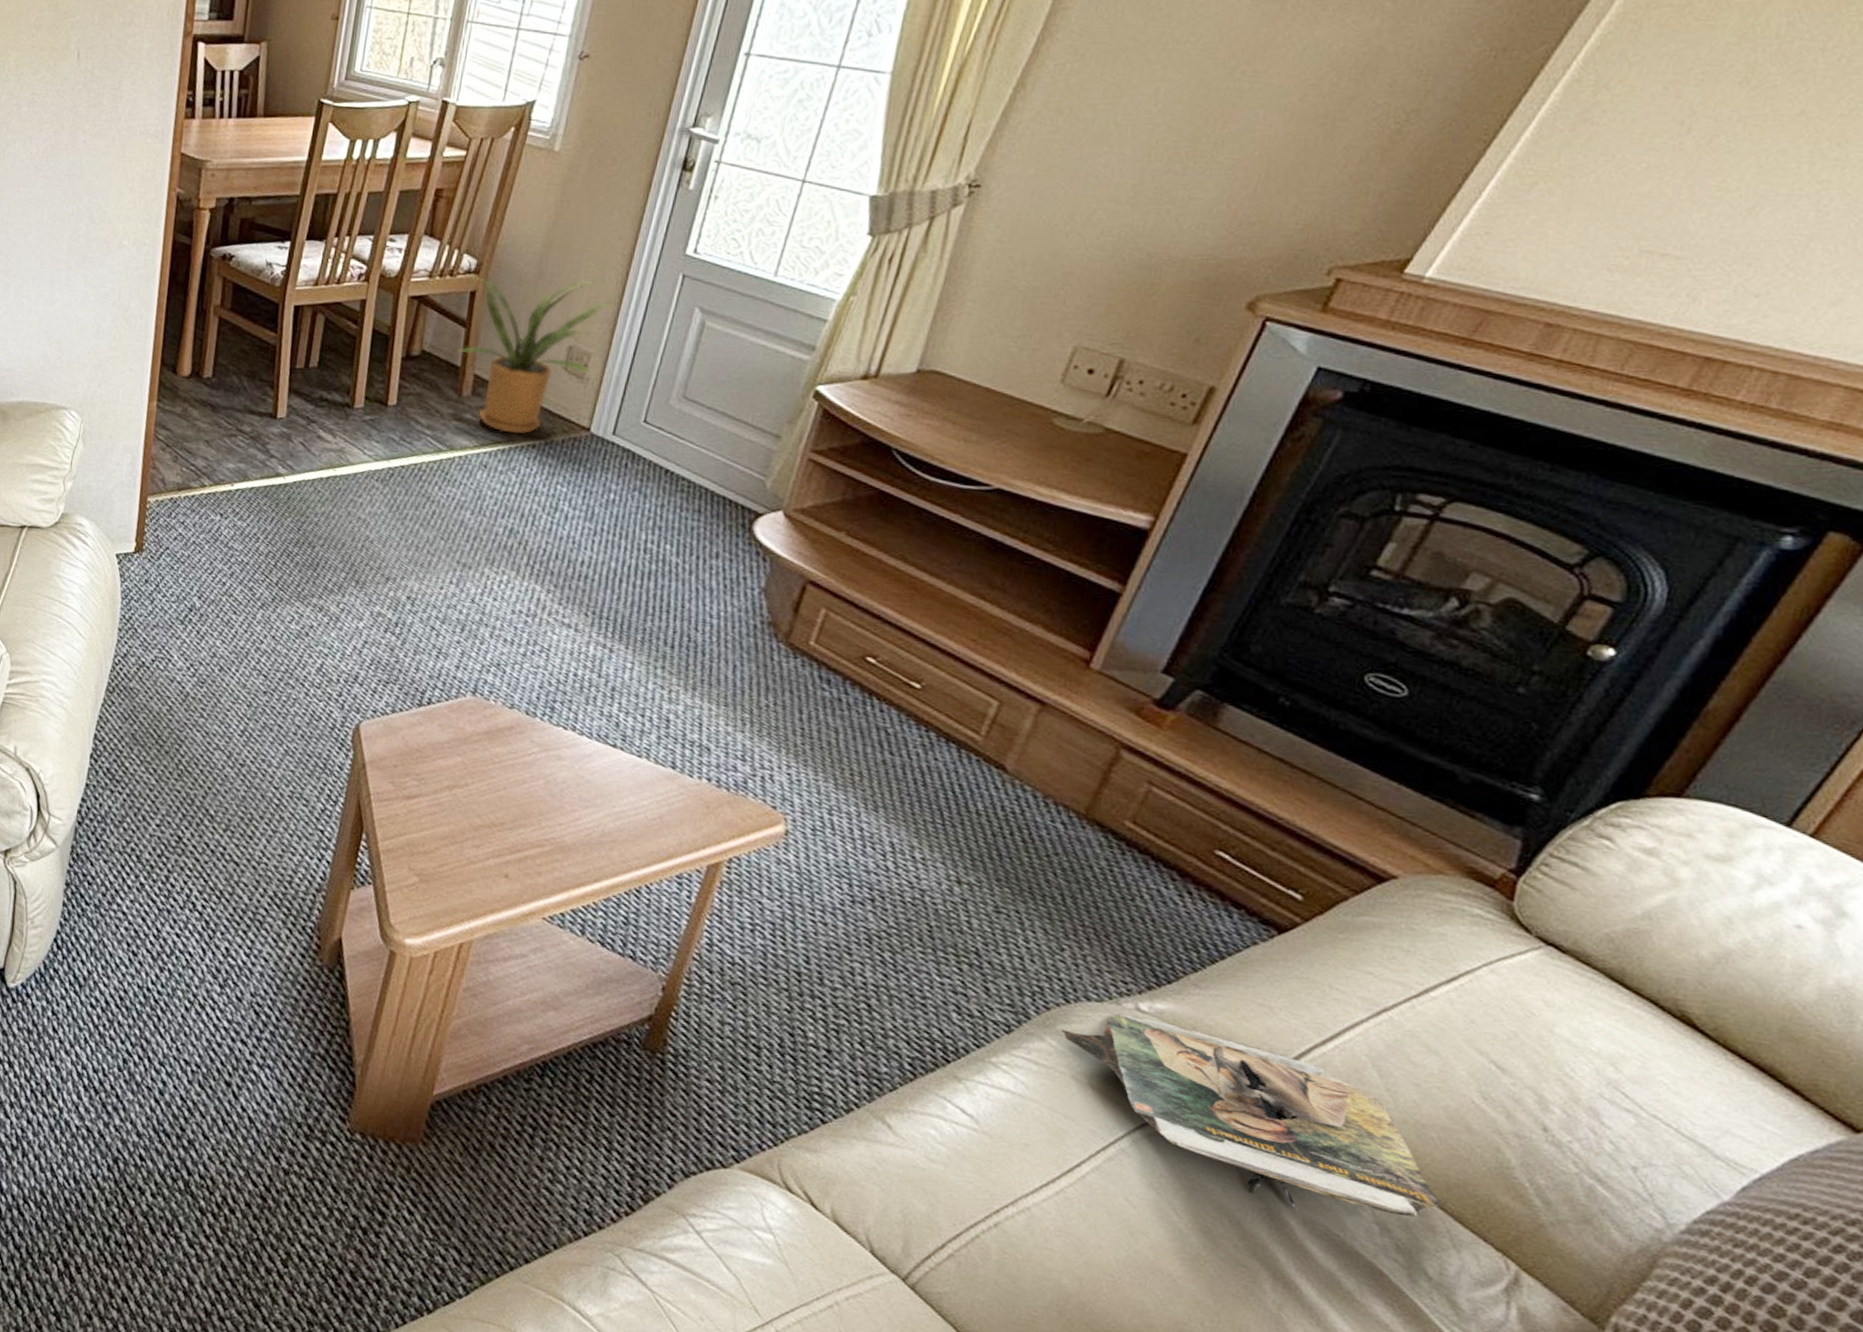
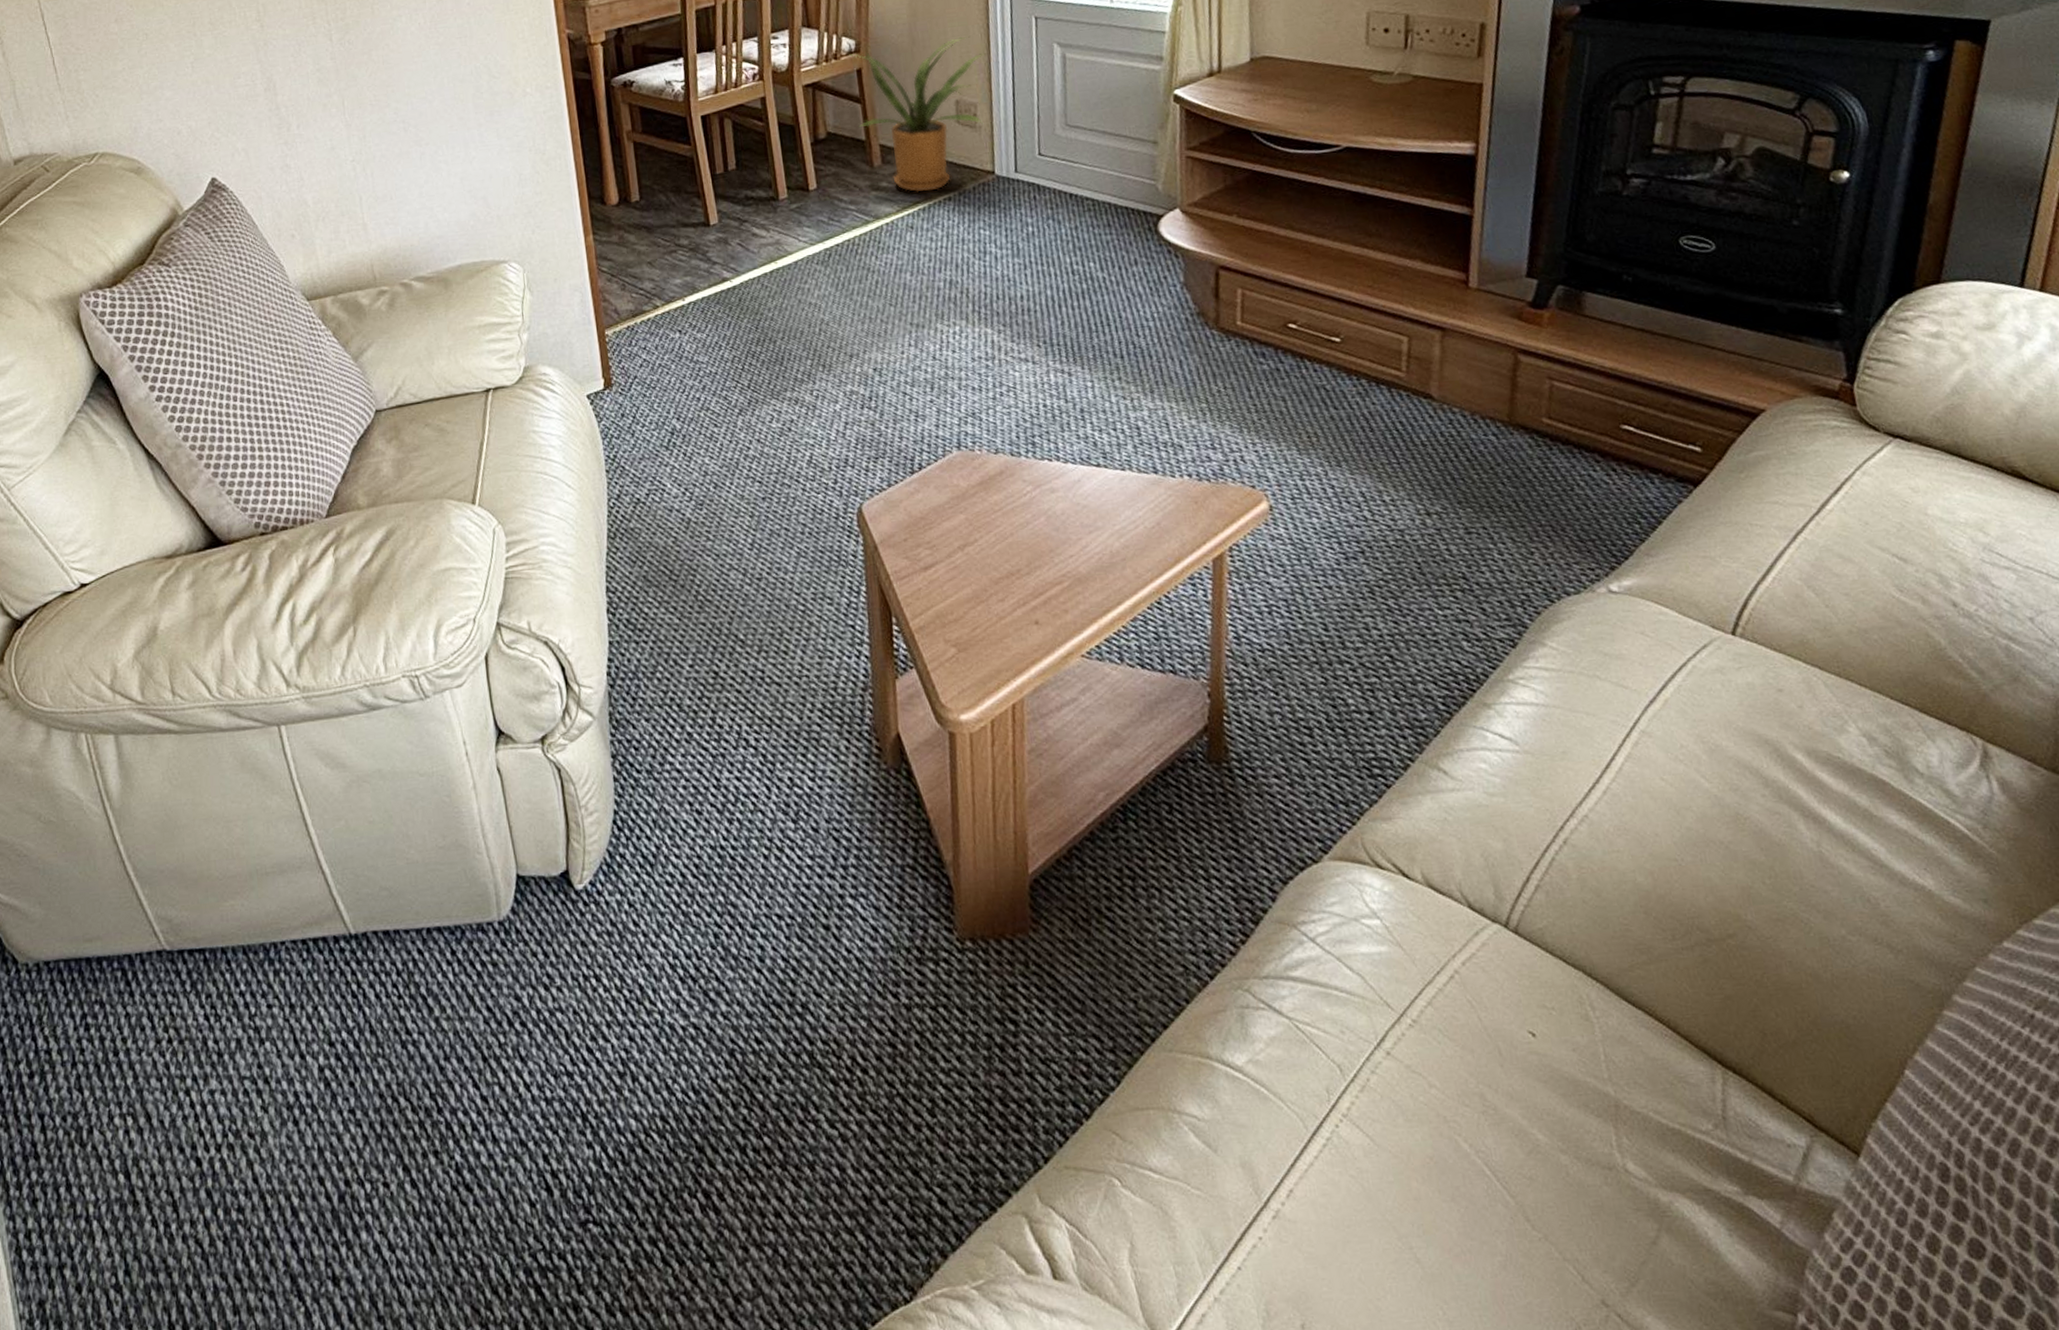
magazine: present [1061,1013,1440,1217] -> none [1556,596,1904,745]

